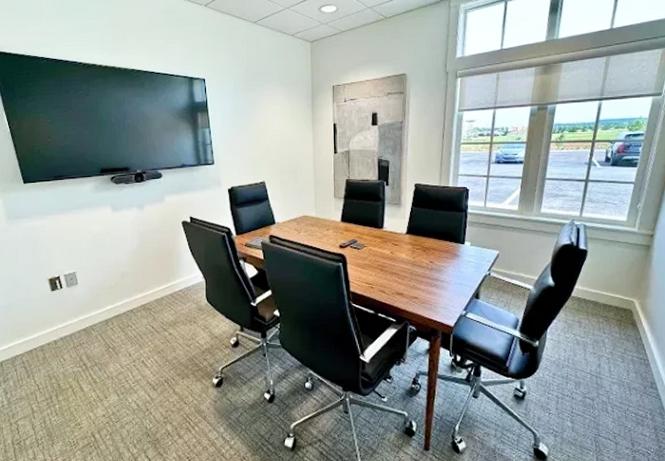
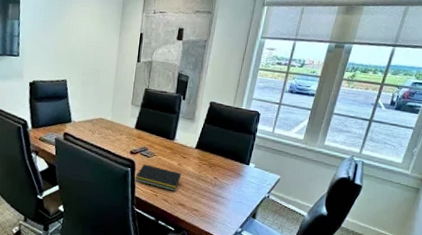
notepad: none [348,257,395,281] -> present [134,164,182,191]

